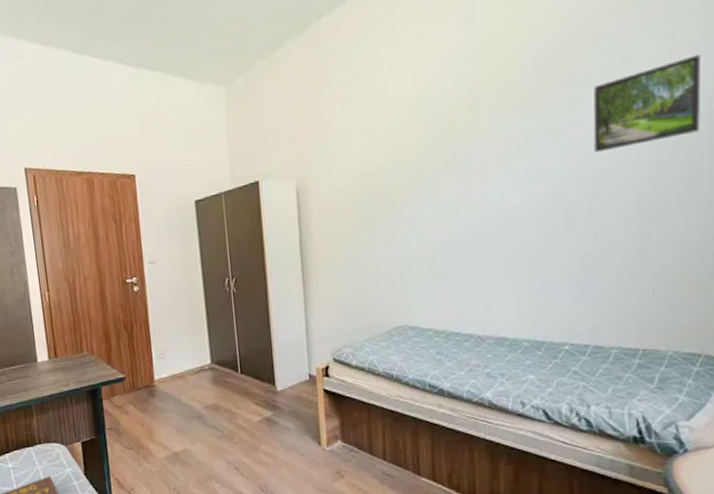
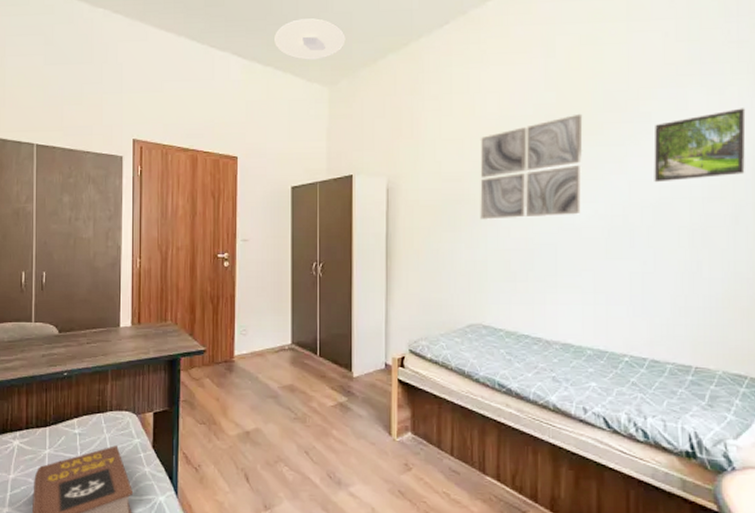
ceiling light: none [160,10,238,60] -> present [275,18,346,60]
wall art: none [396,83,513,215] -> present [480,113,583,220]

